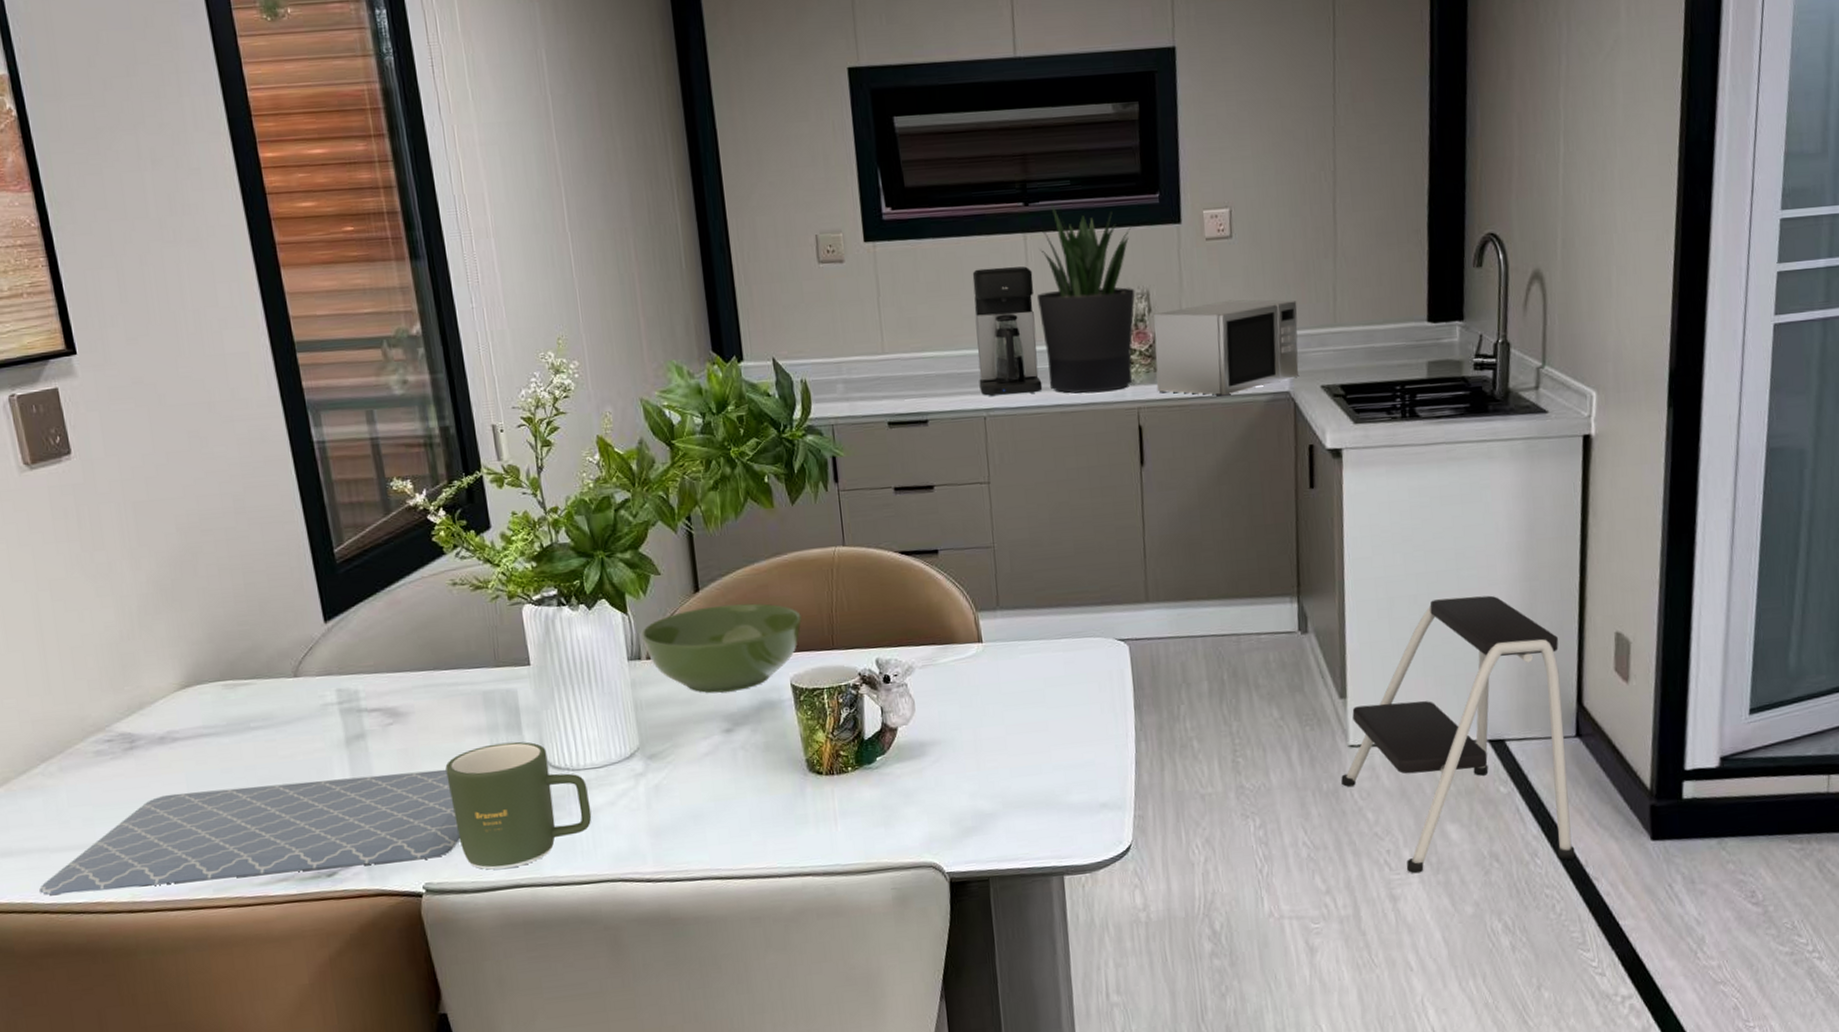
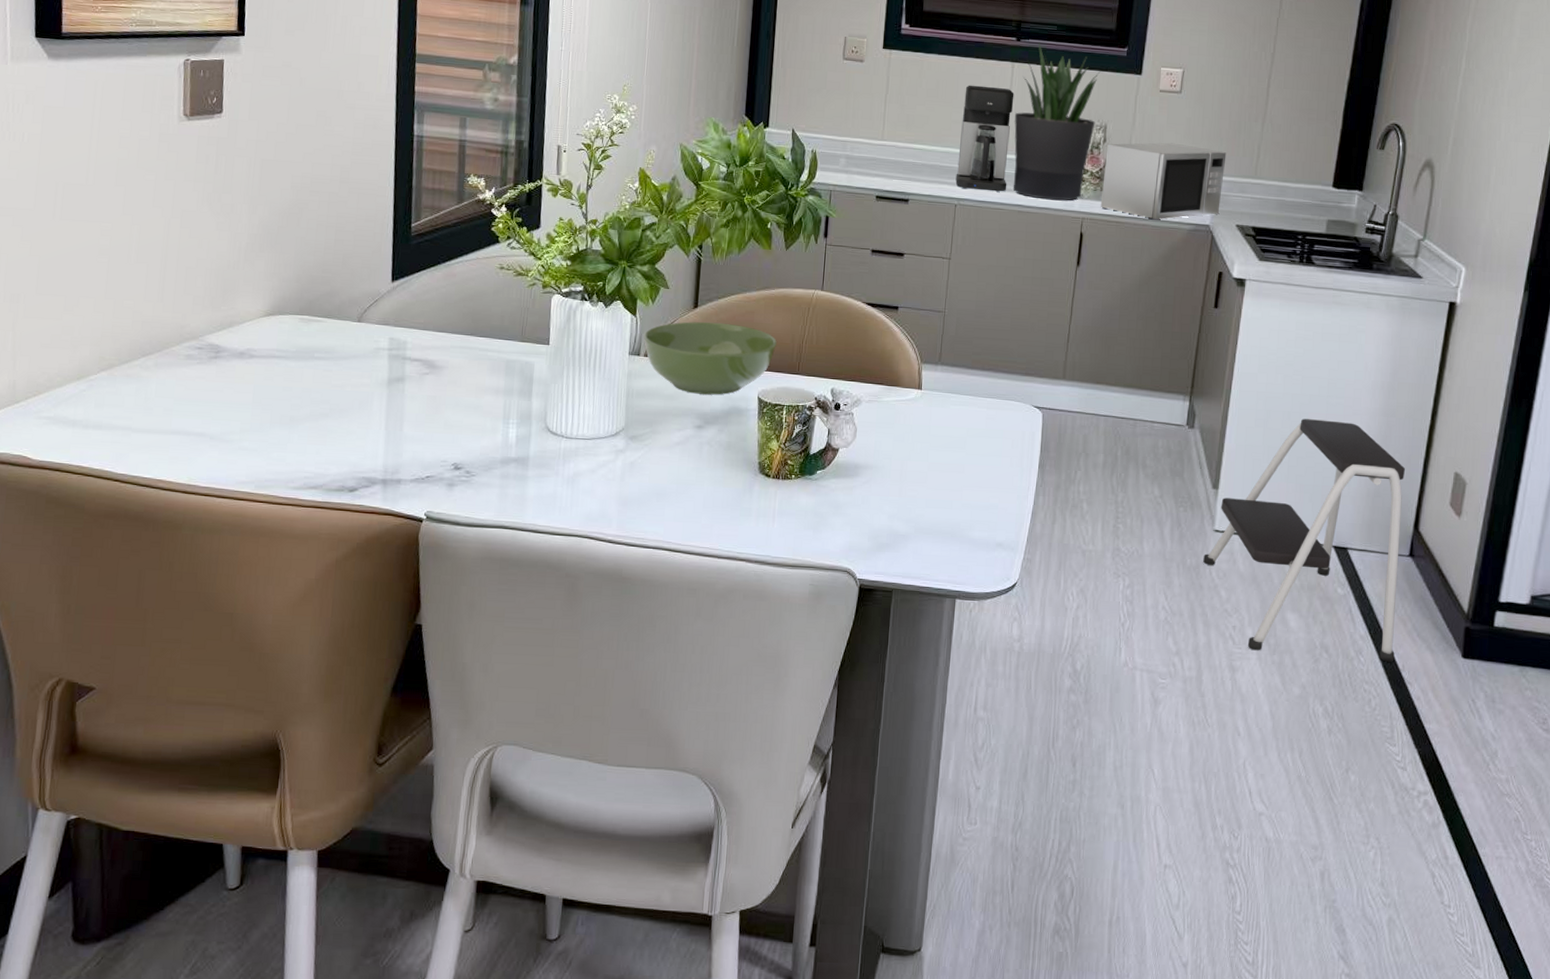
placemat: present [38,769,460,895] -> none [115,400,465,491]
mug: present [445,741,592,870] -> none [462,404,575,511]

